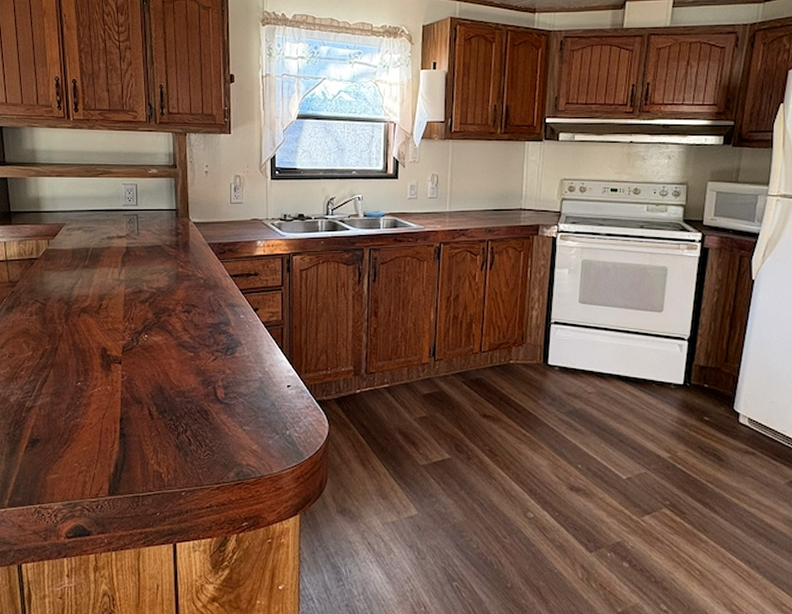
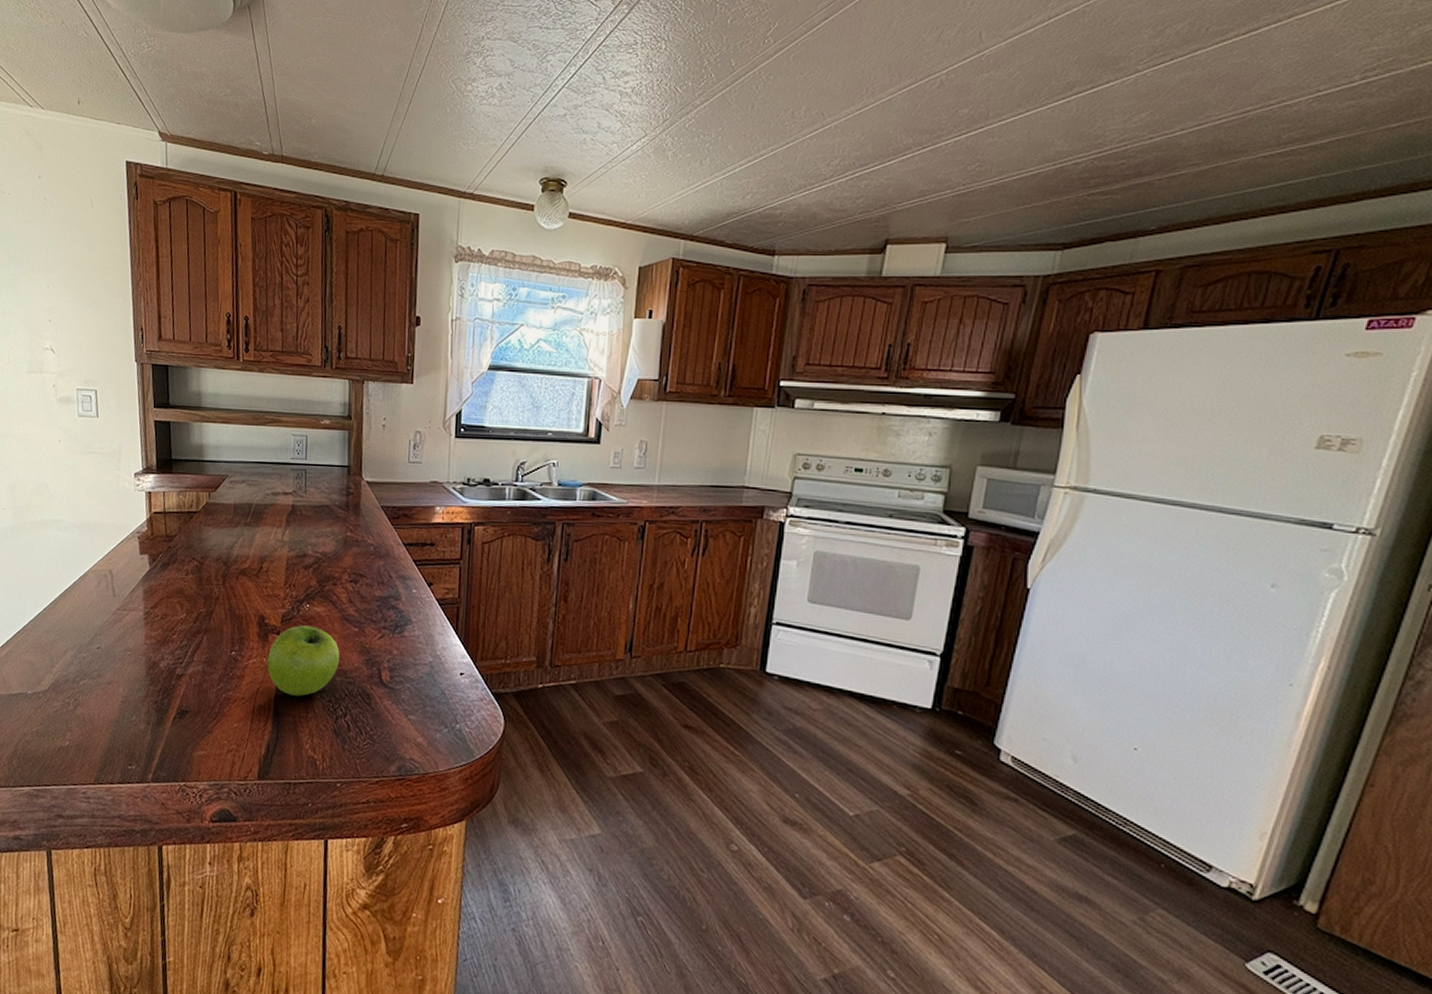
fruit: none [112,354,177,418] -> present [267,625,340,697]

